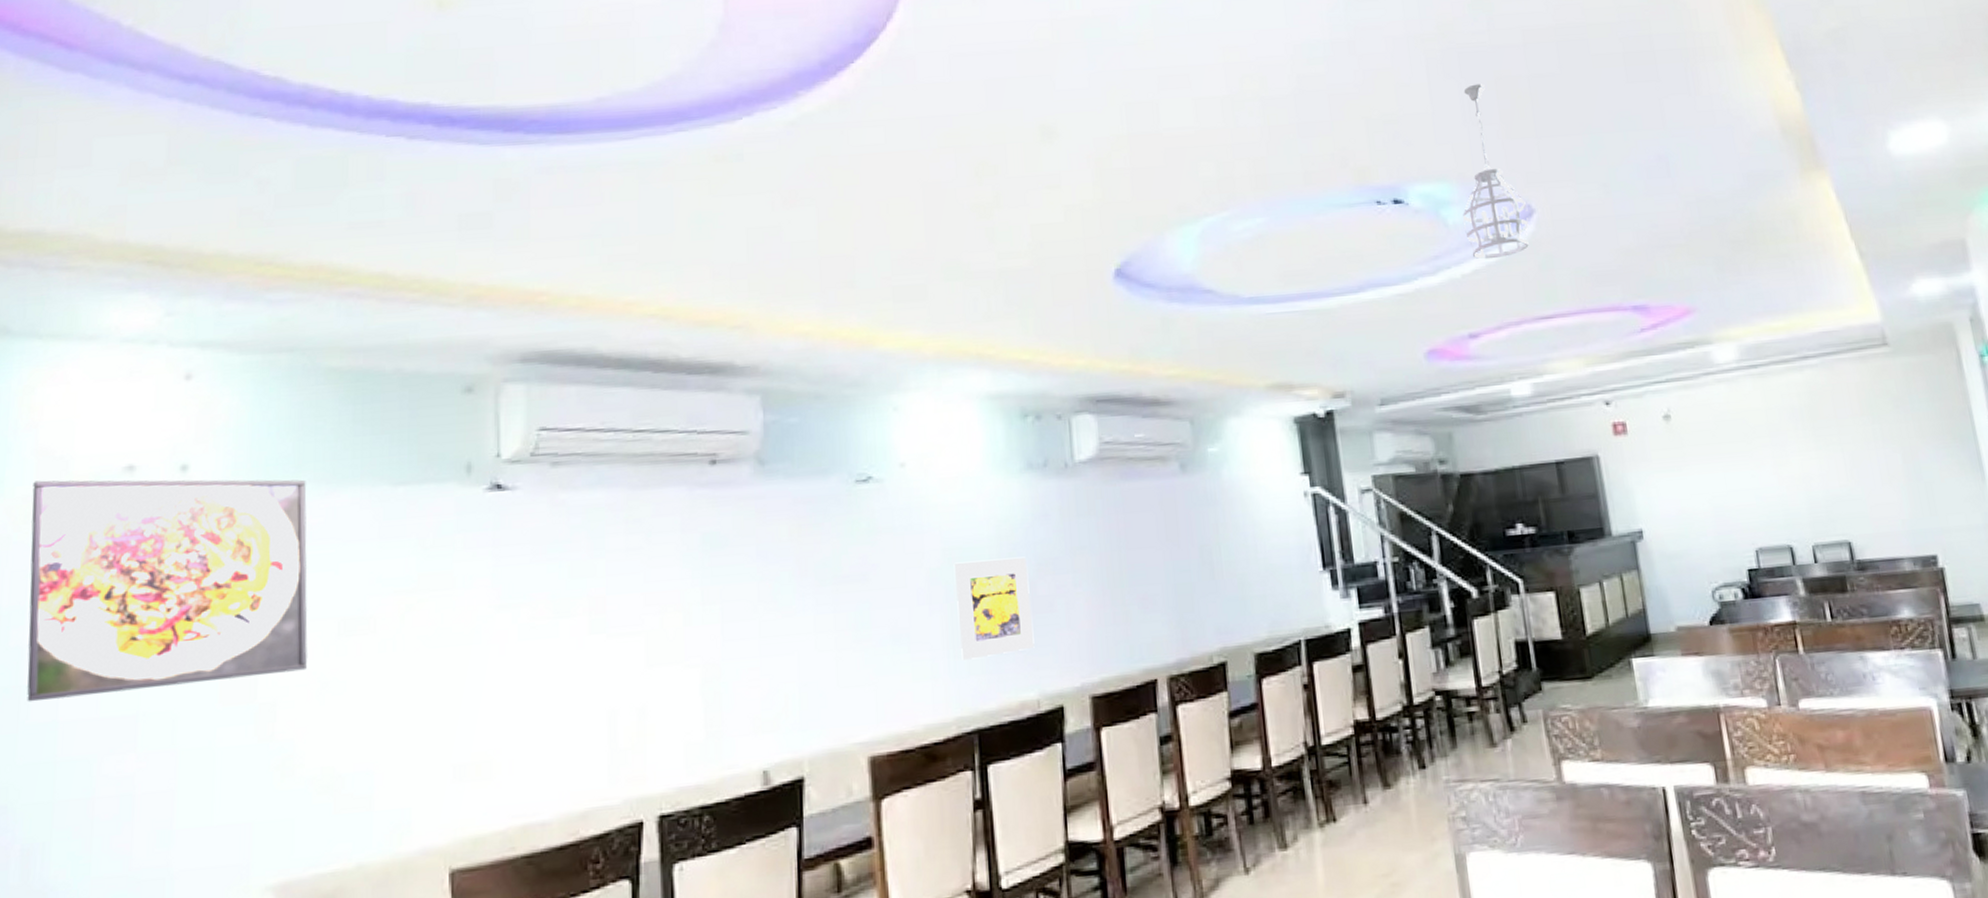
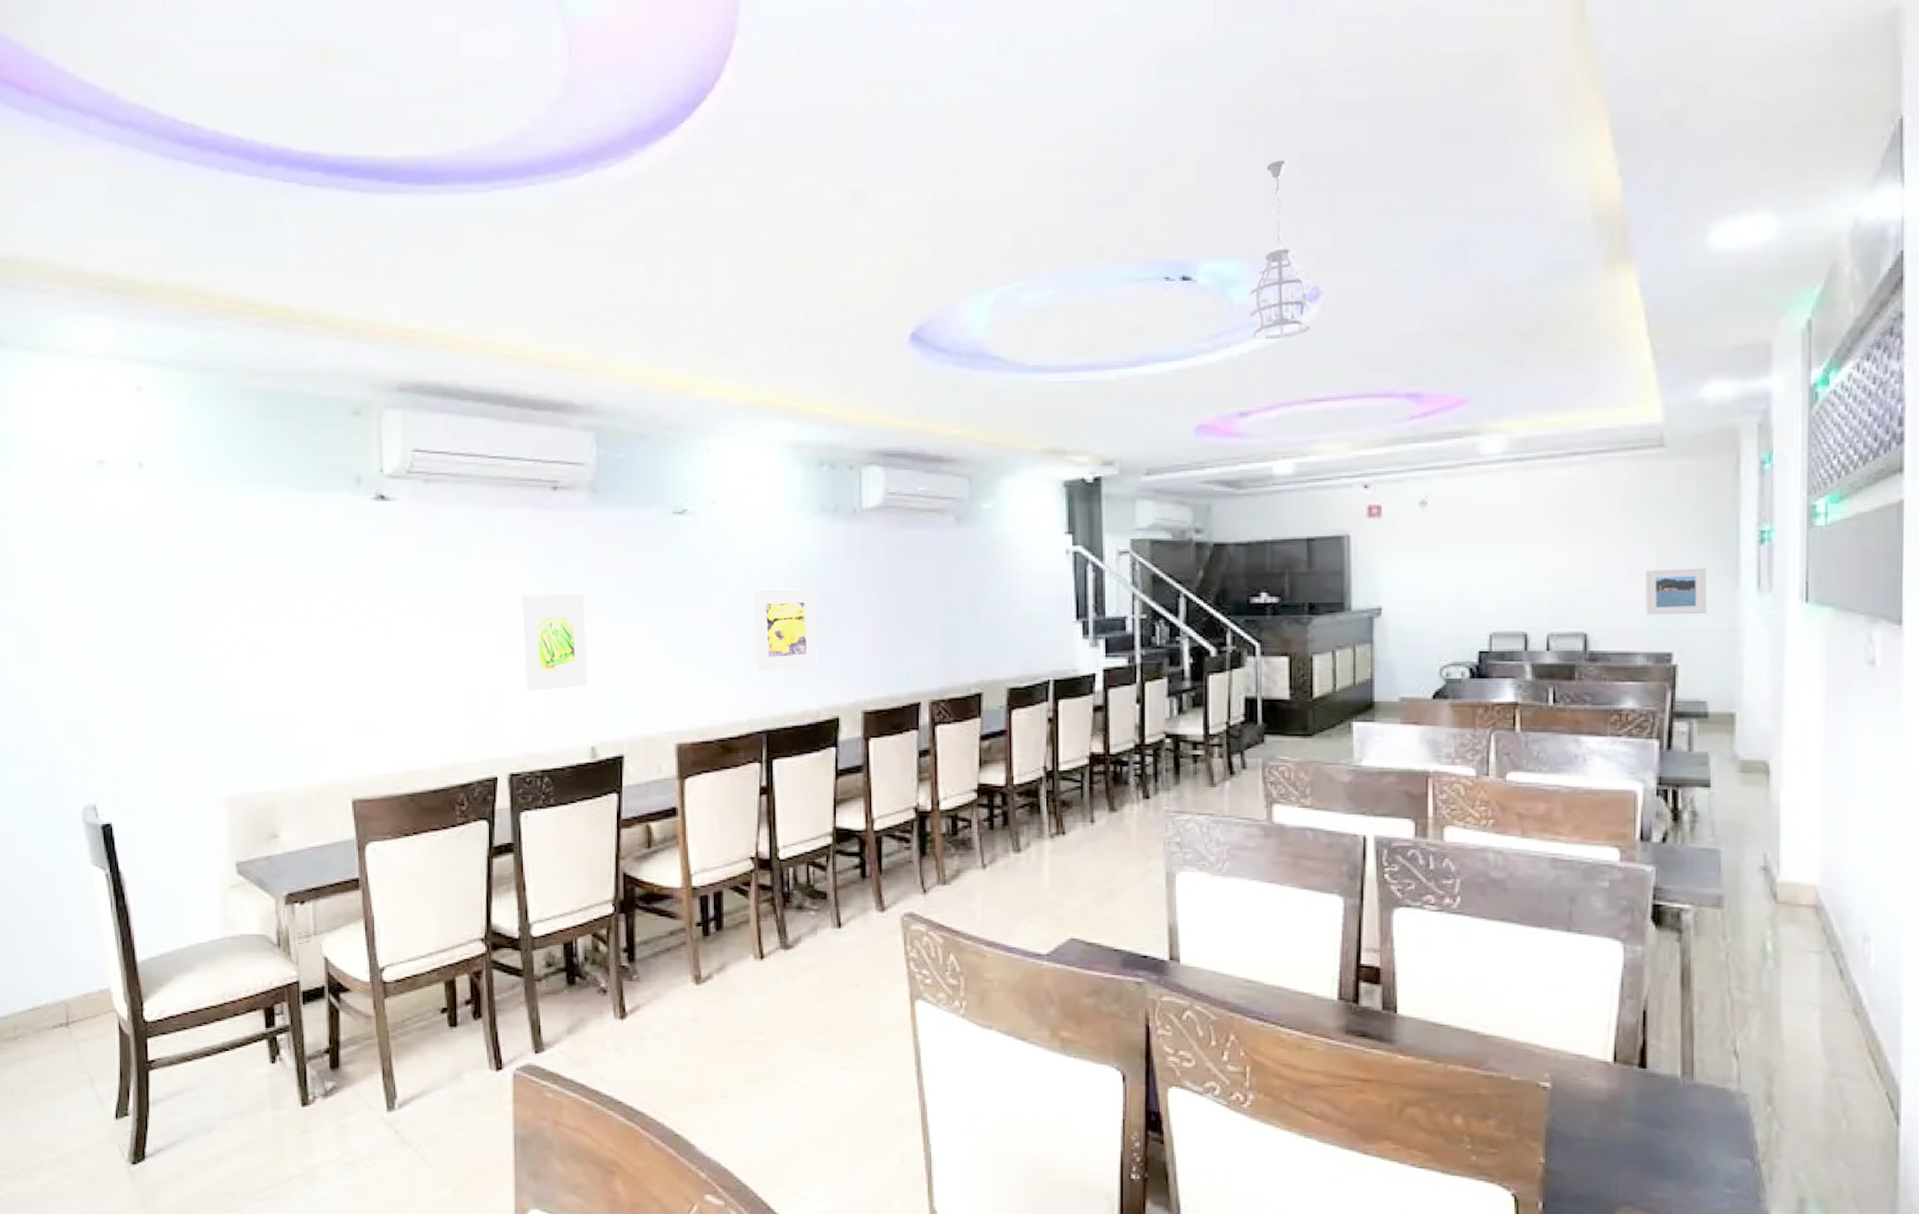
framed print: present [27,479,308,702] -> none [31,468,241,642]
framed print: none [674,584,758,709] -> present [522,594,588,692]
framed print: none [1894,464,1961,518] -> present [1645,568,1707,615]

